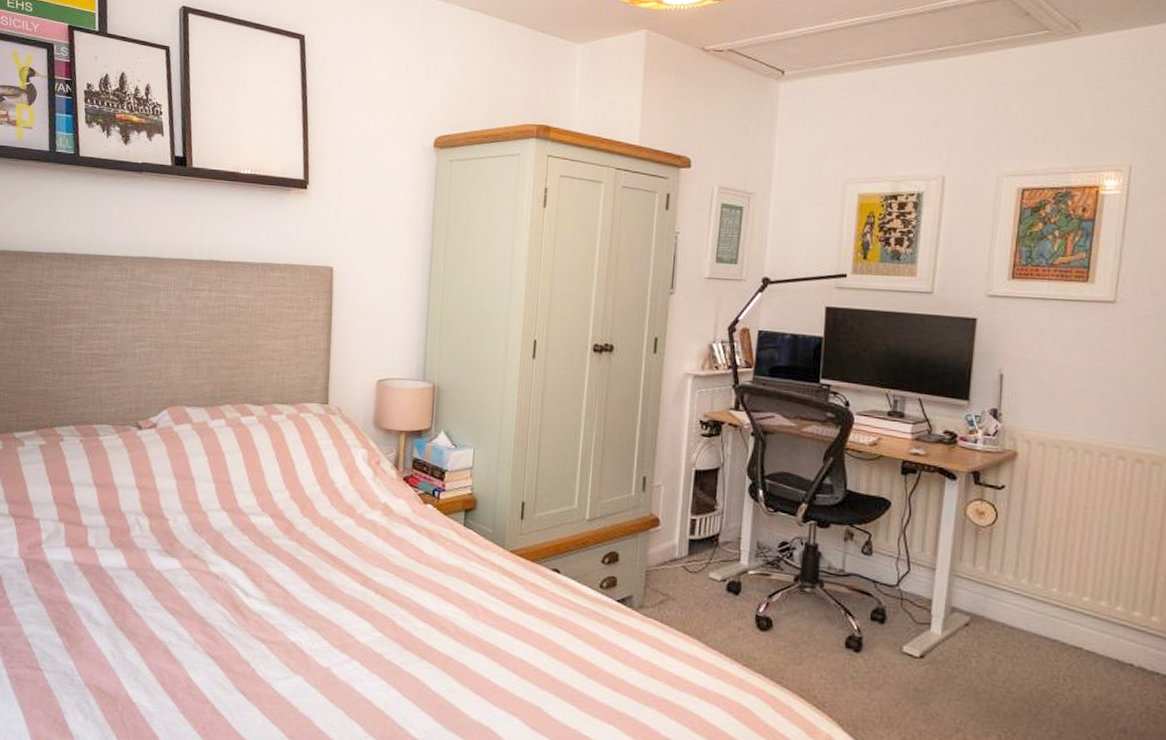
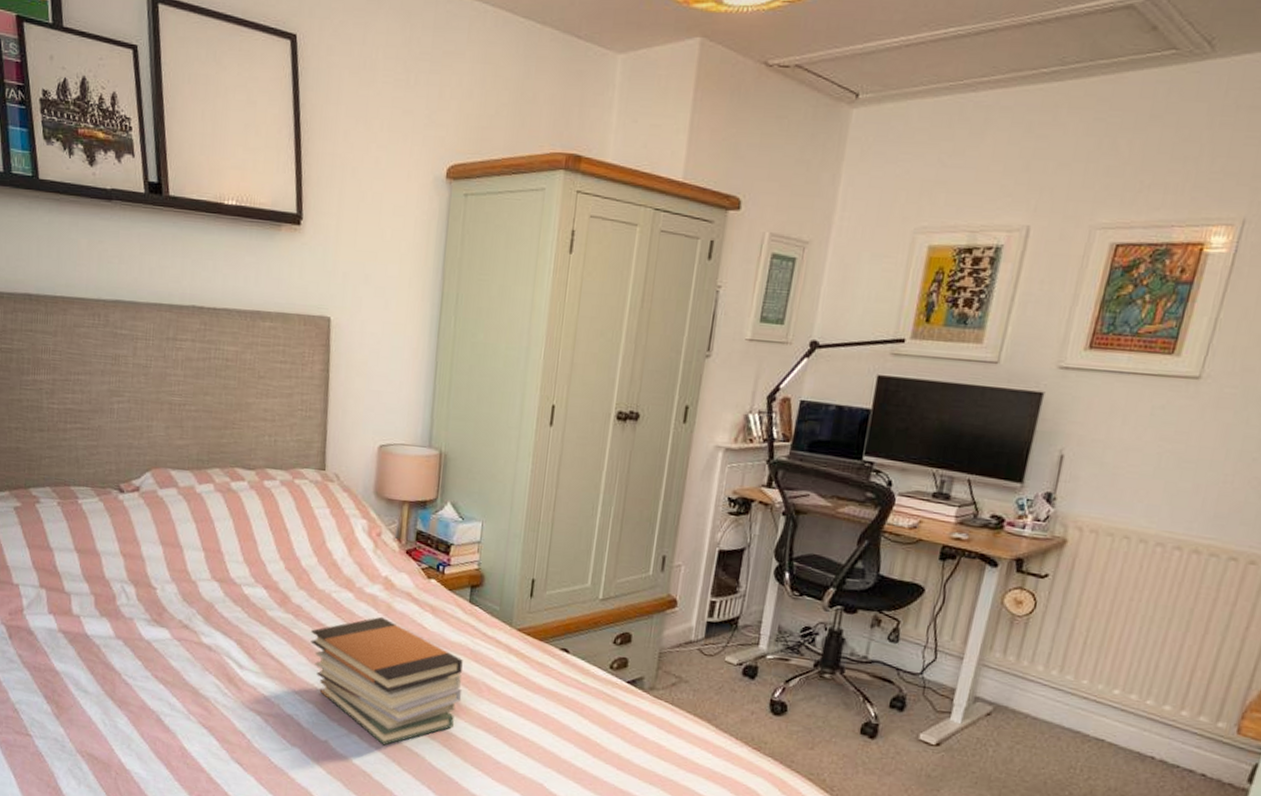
book stack: none [313,541,459,671] -> present [310,616,463,746]

